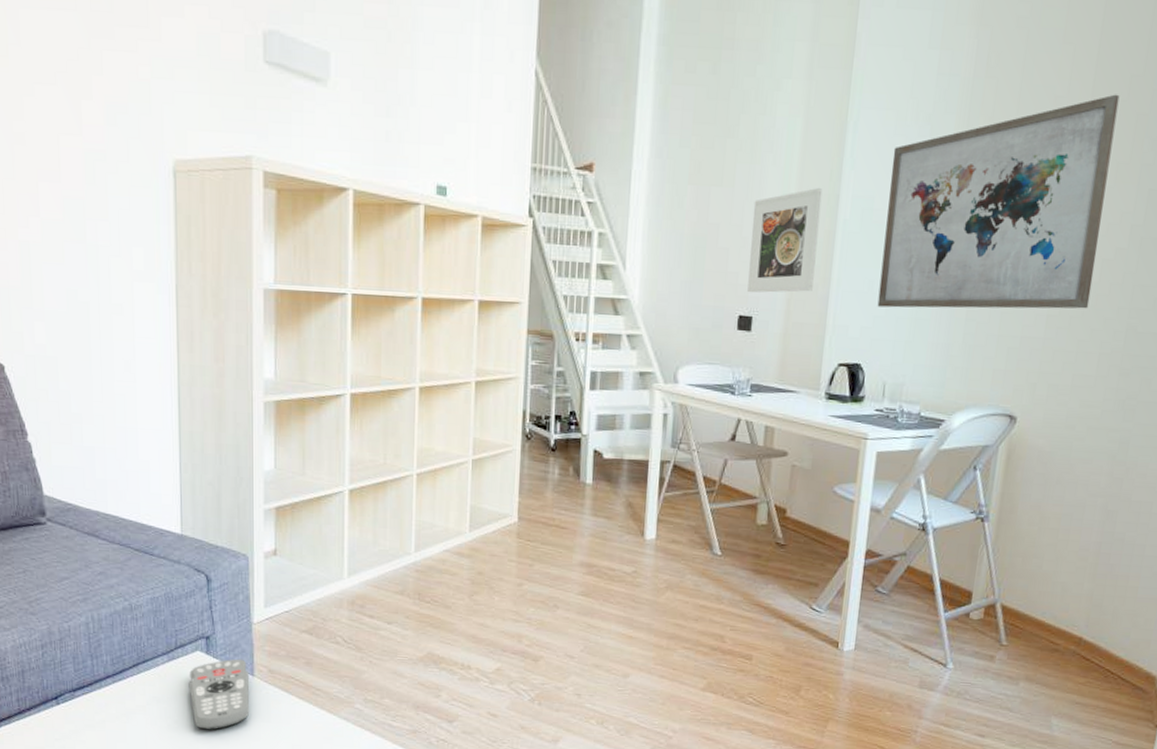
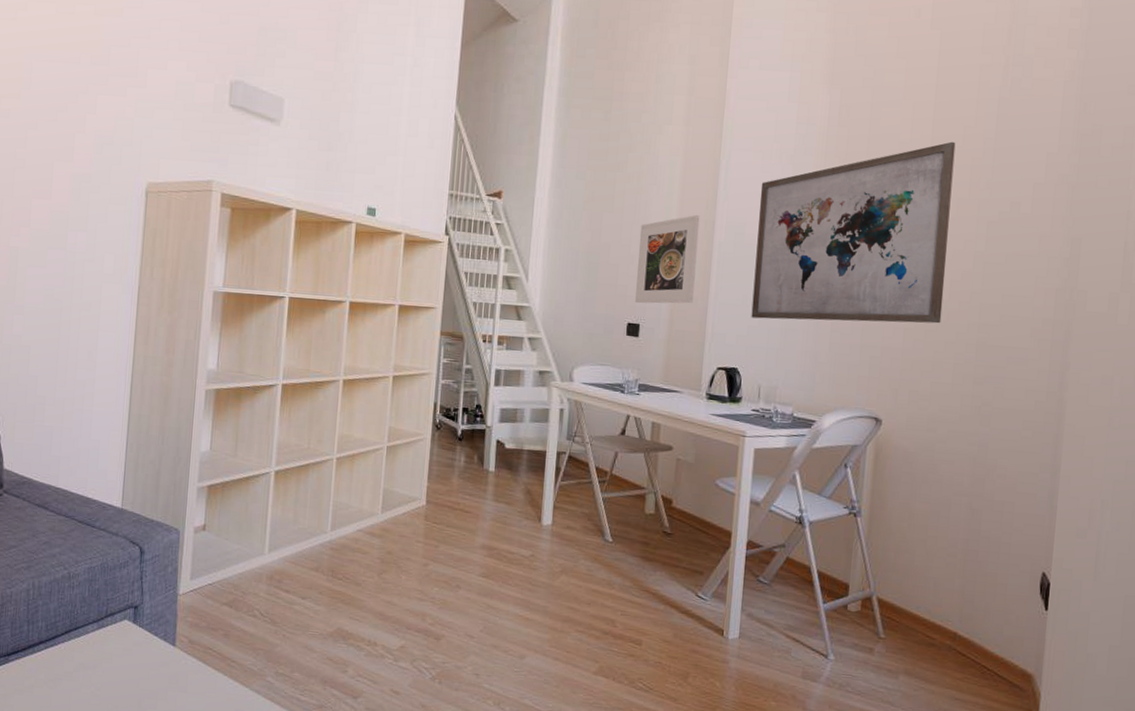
remote control: present [188,658,250,730] -> none [114,628,170,699]

